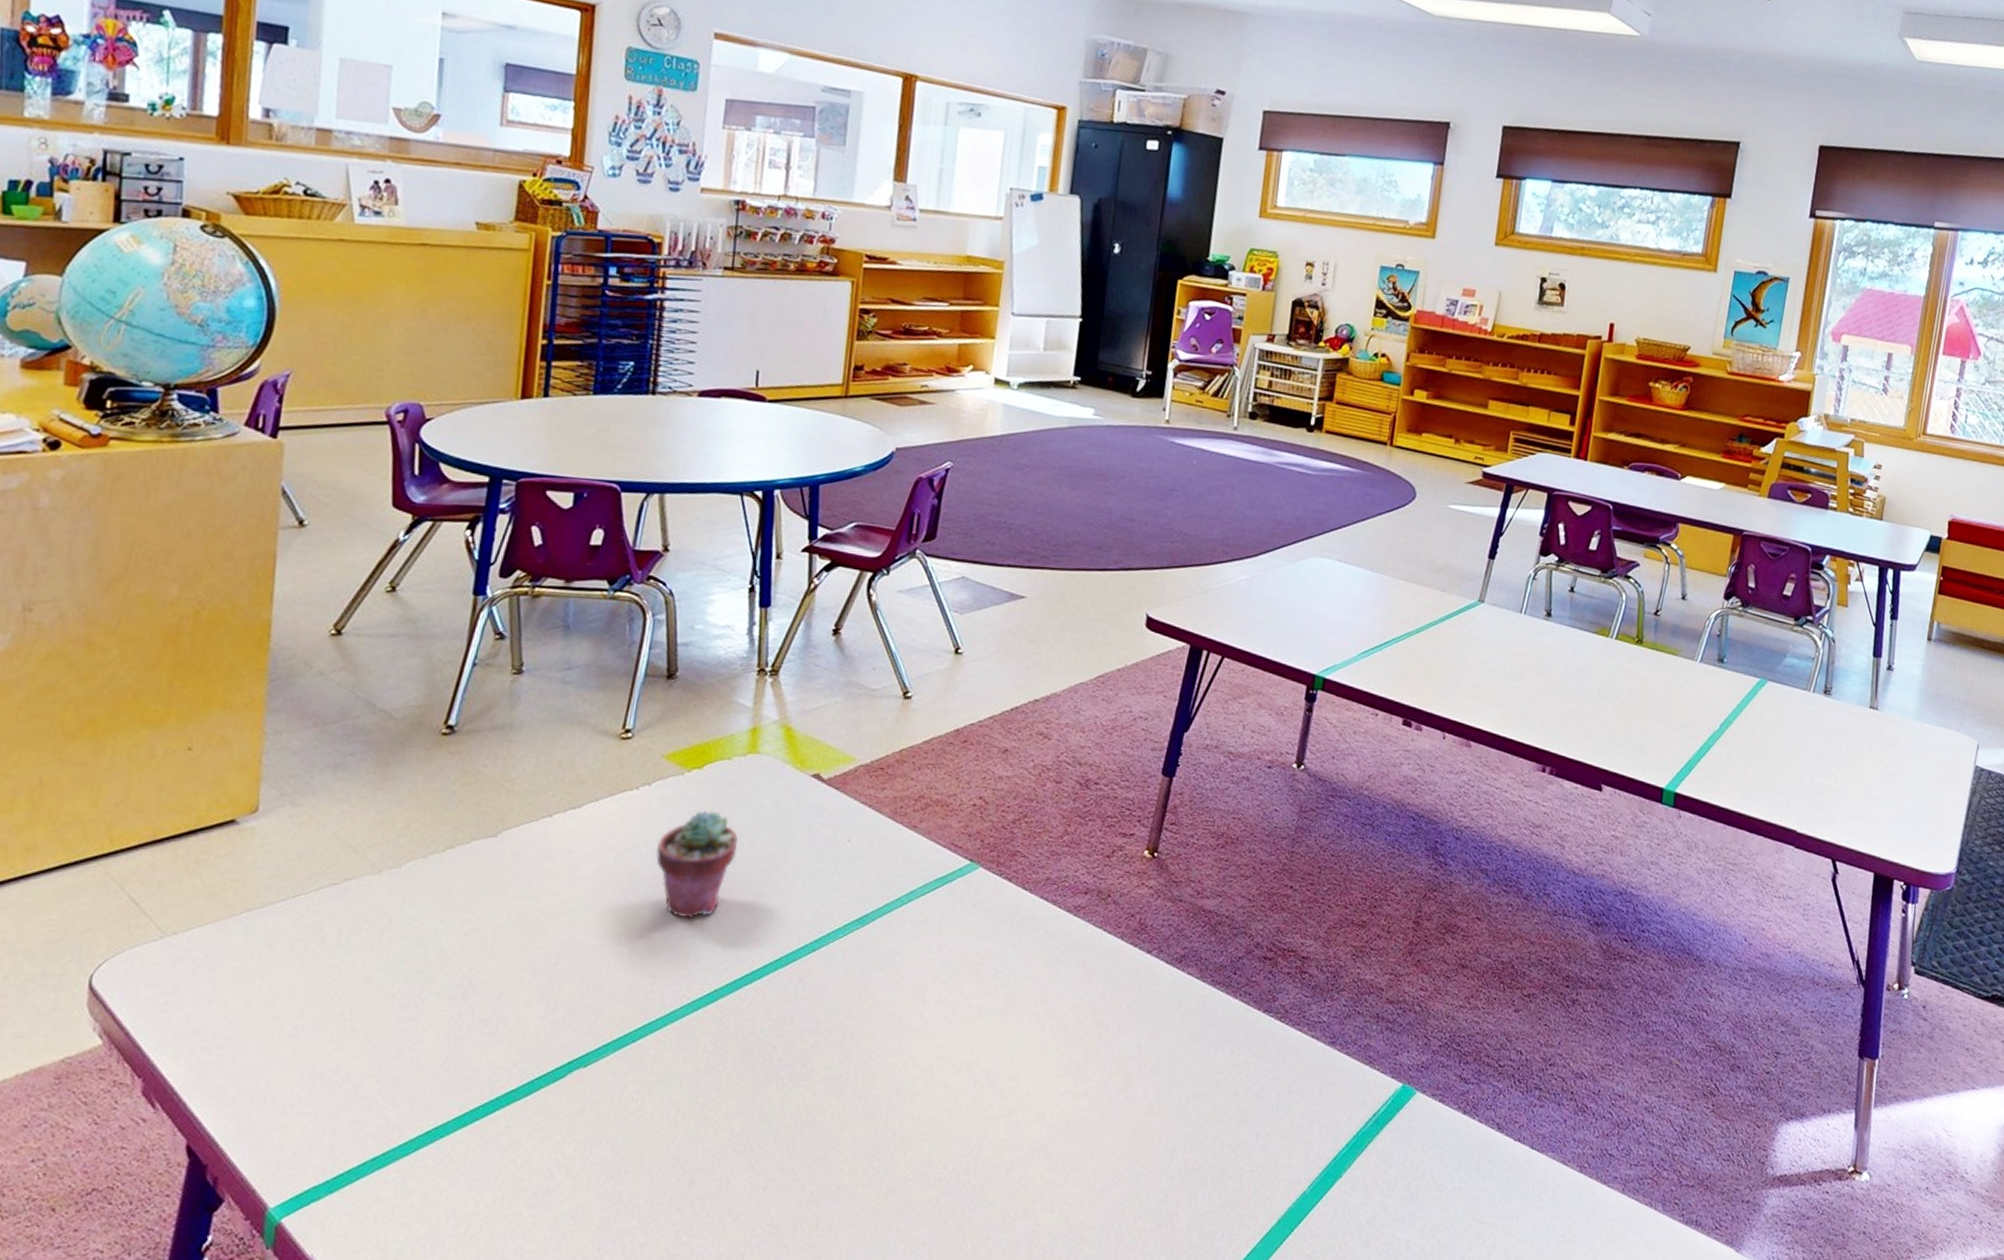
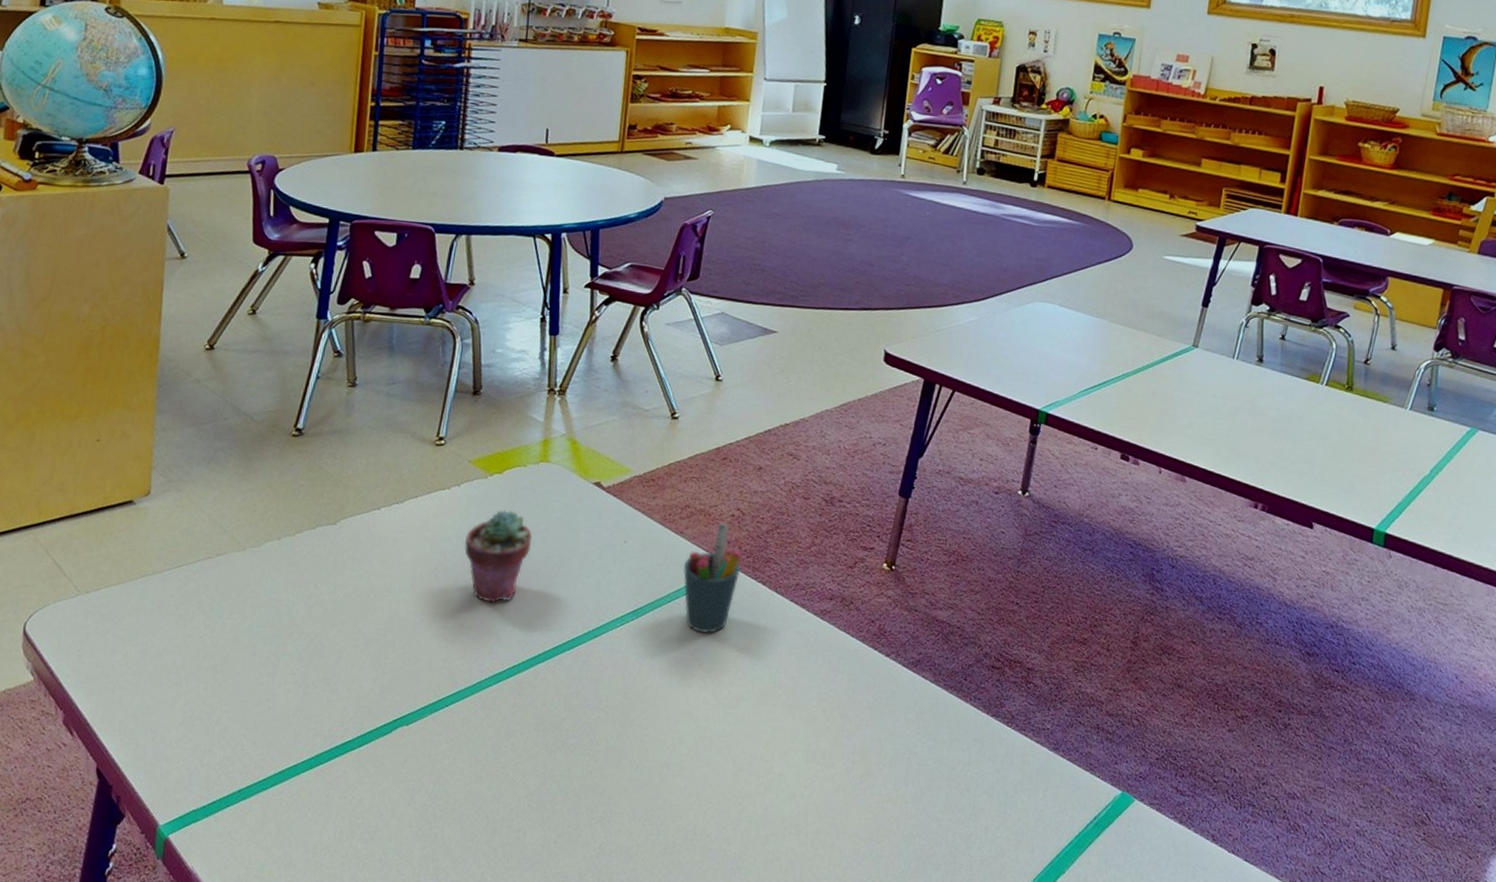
pen holder: none [916,814,985,939] -> present [683,523,743,633]

